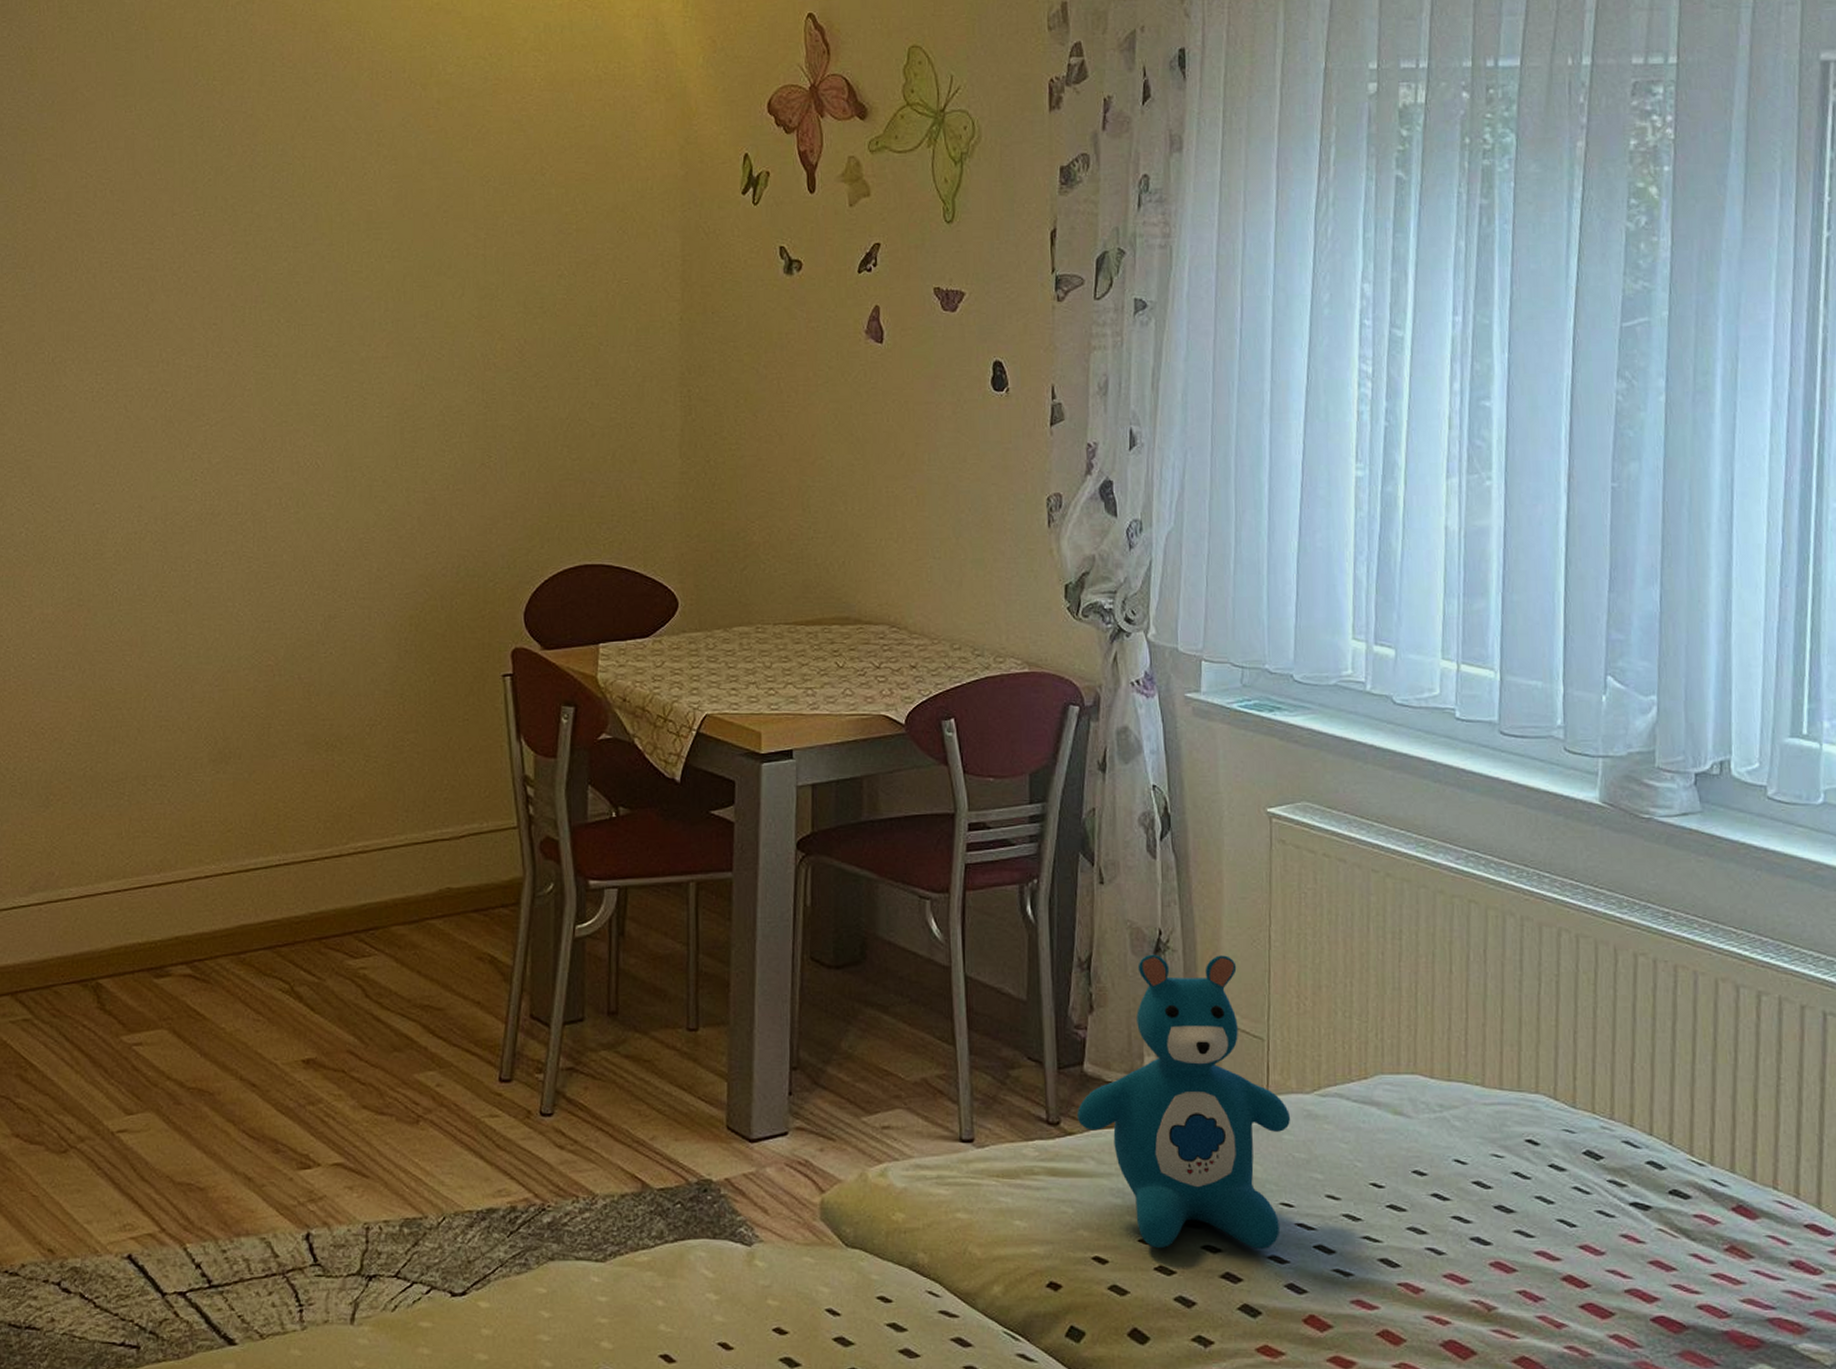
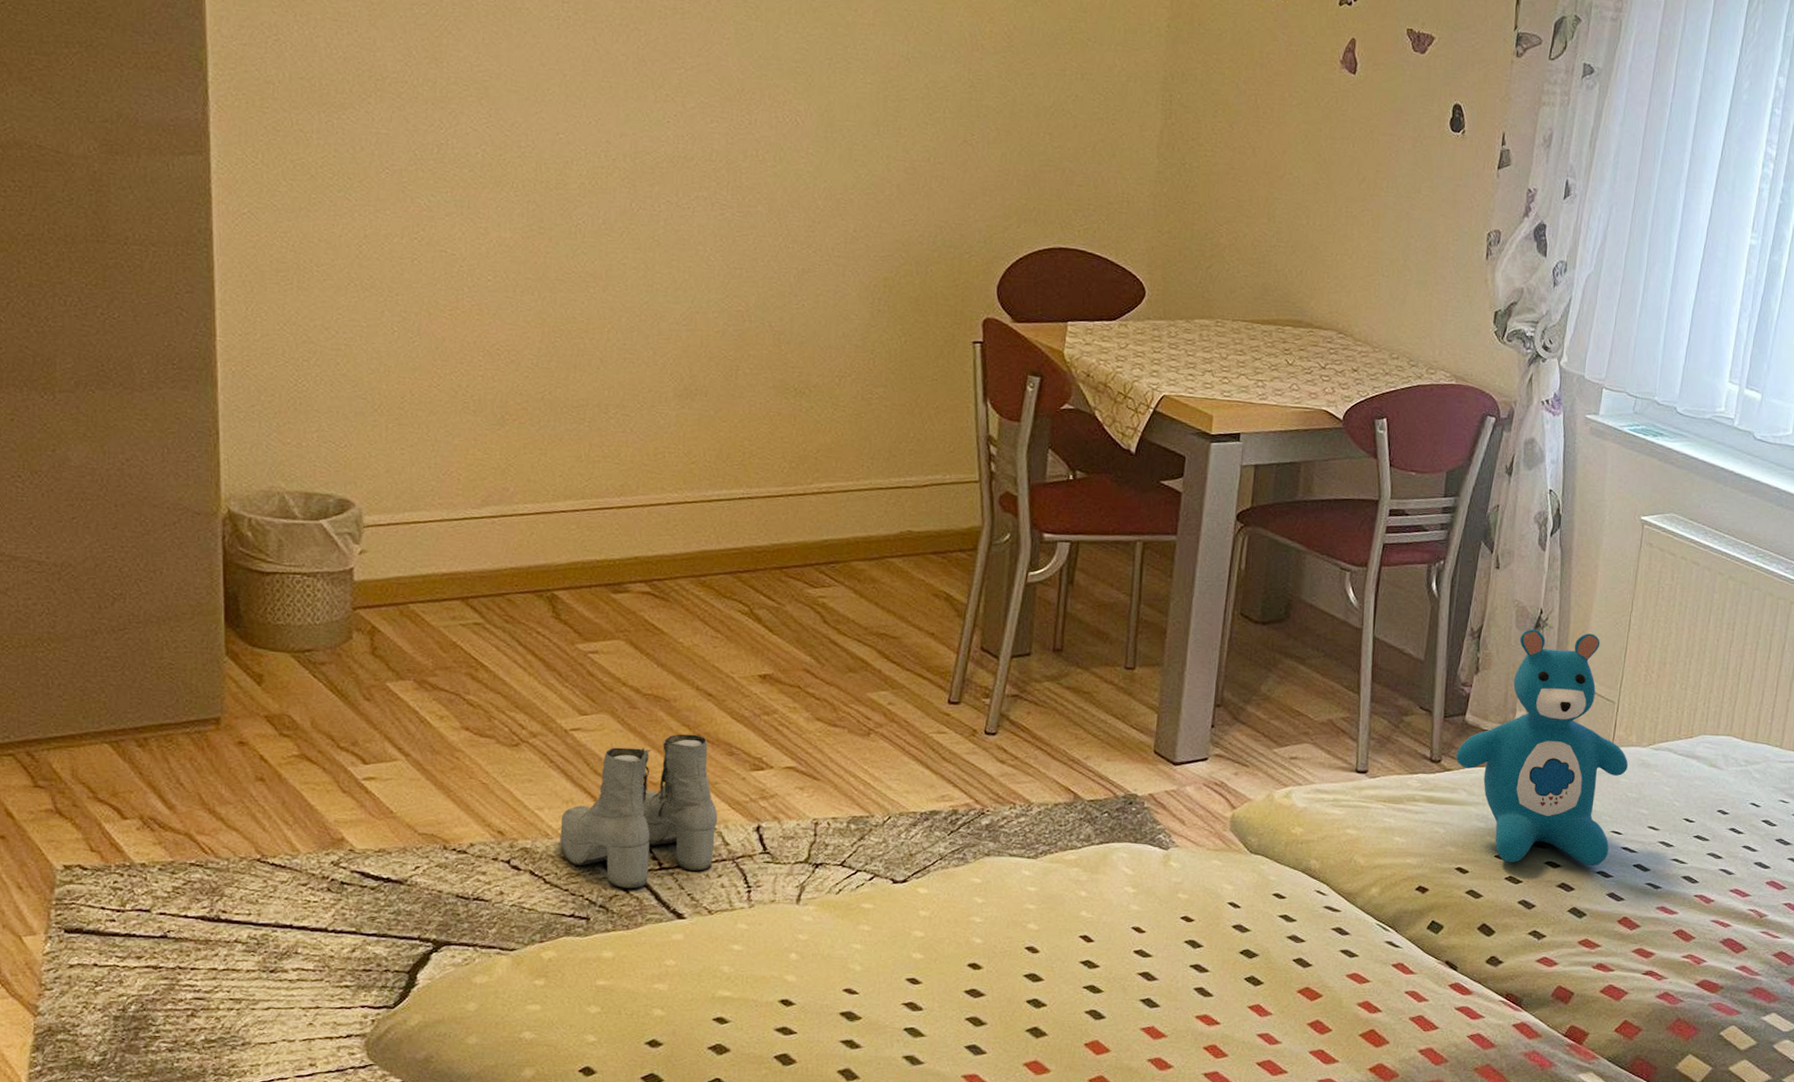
boots: none [109,1131,265,1311] -> present [560,734,717,889]

